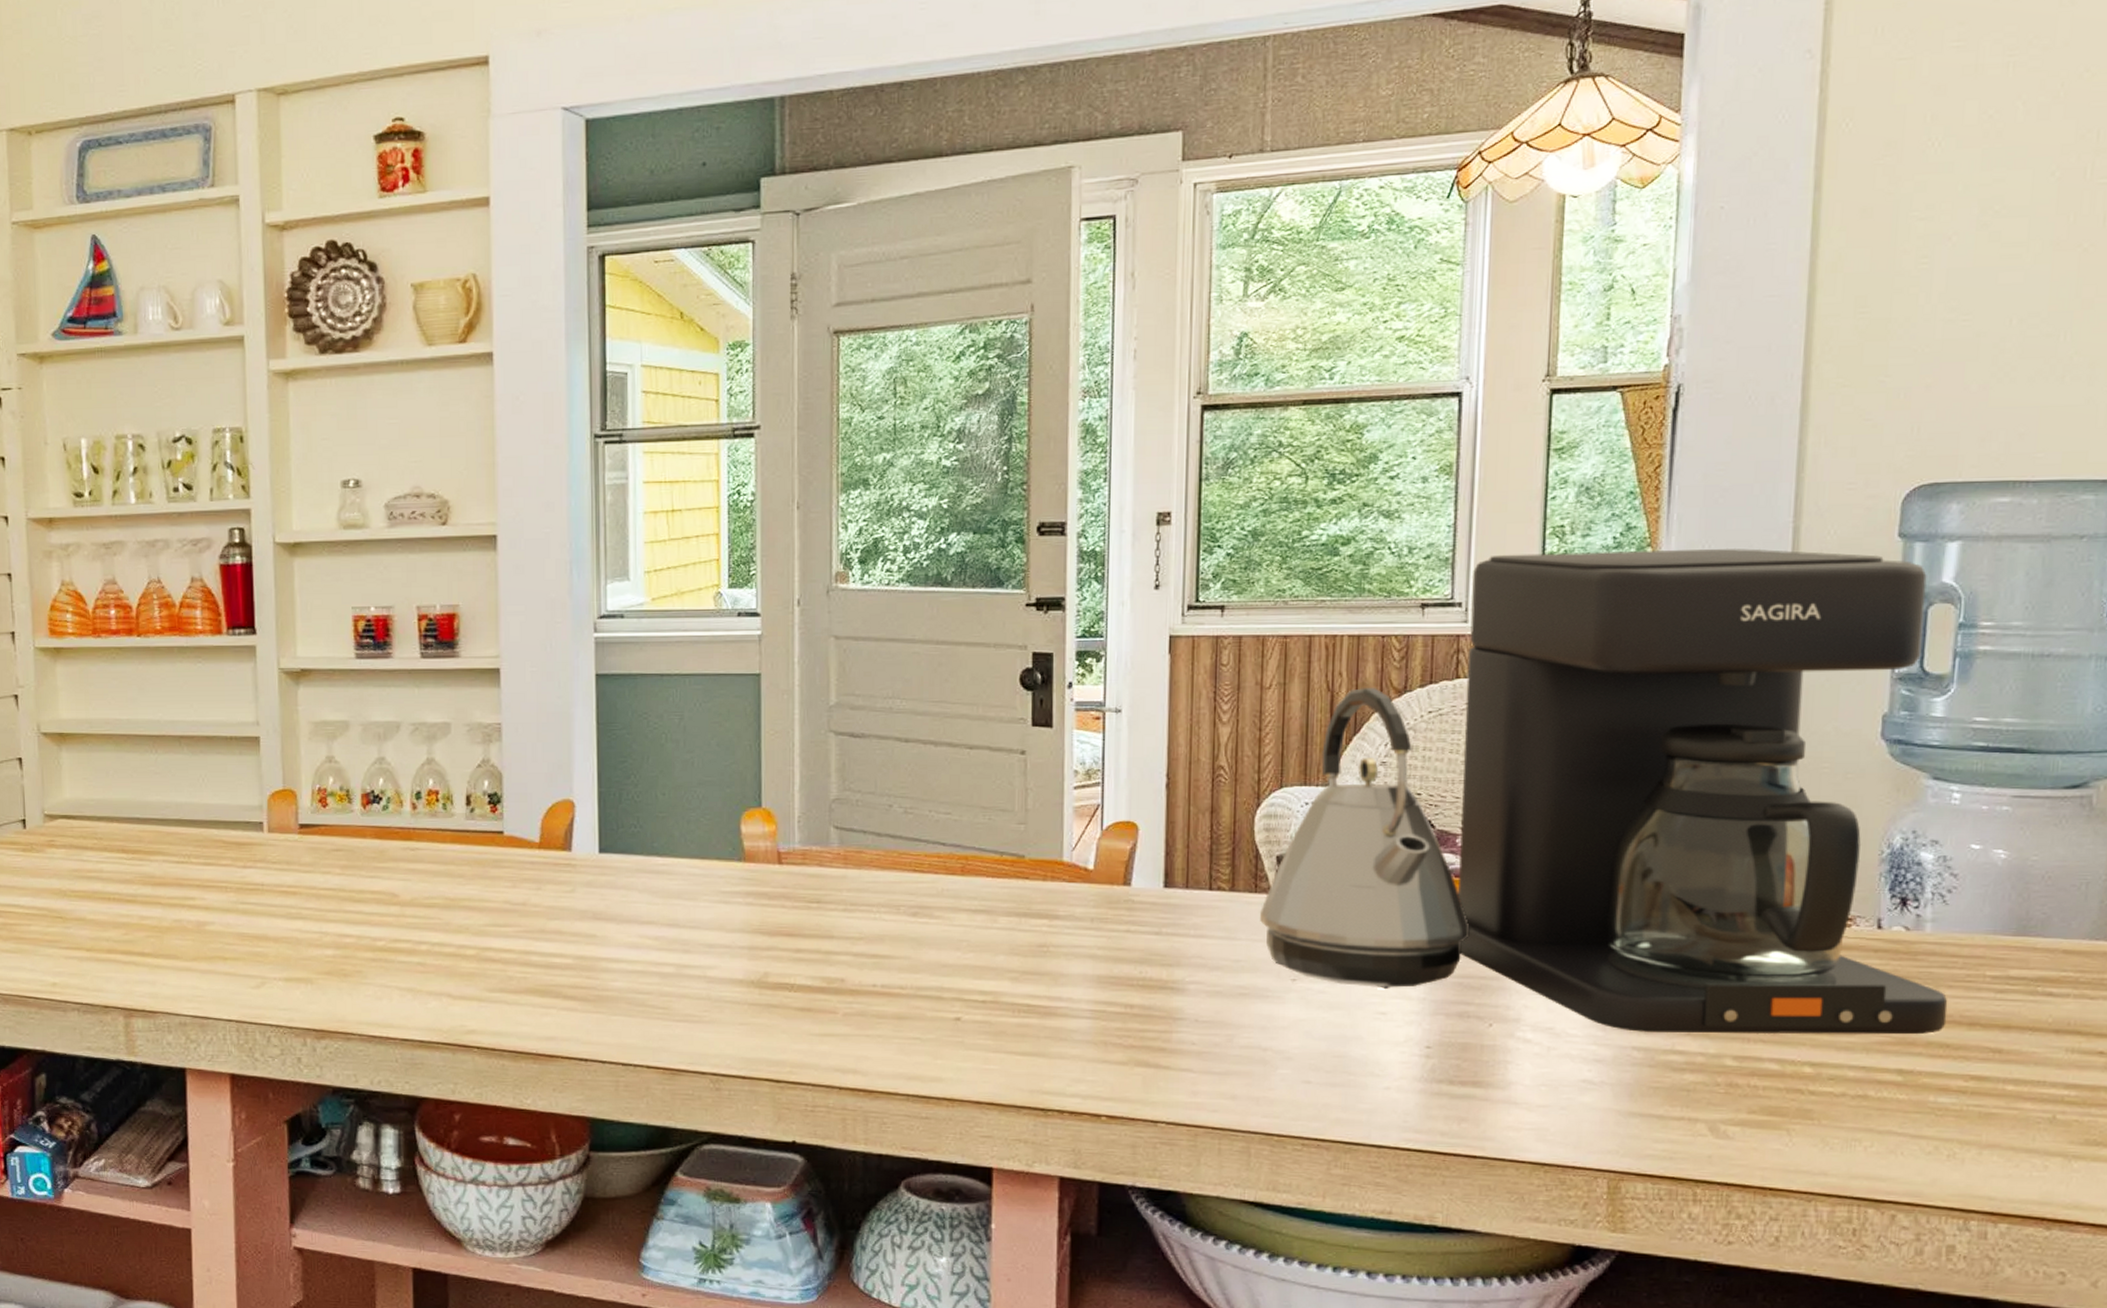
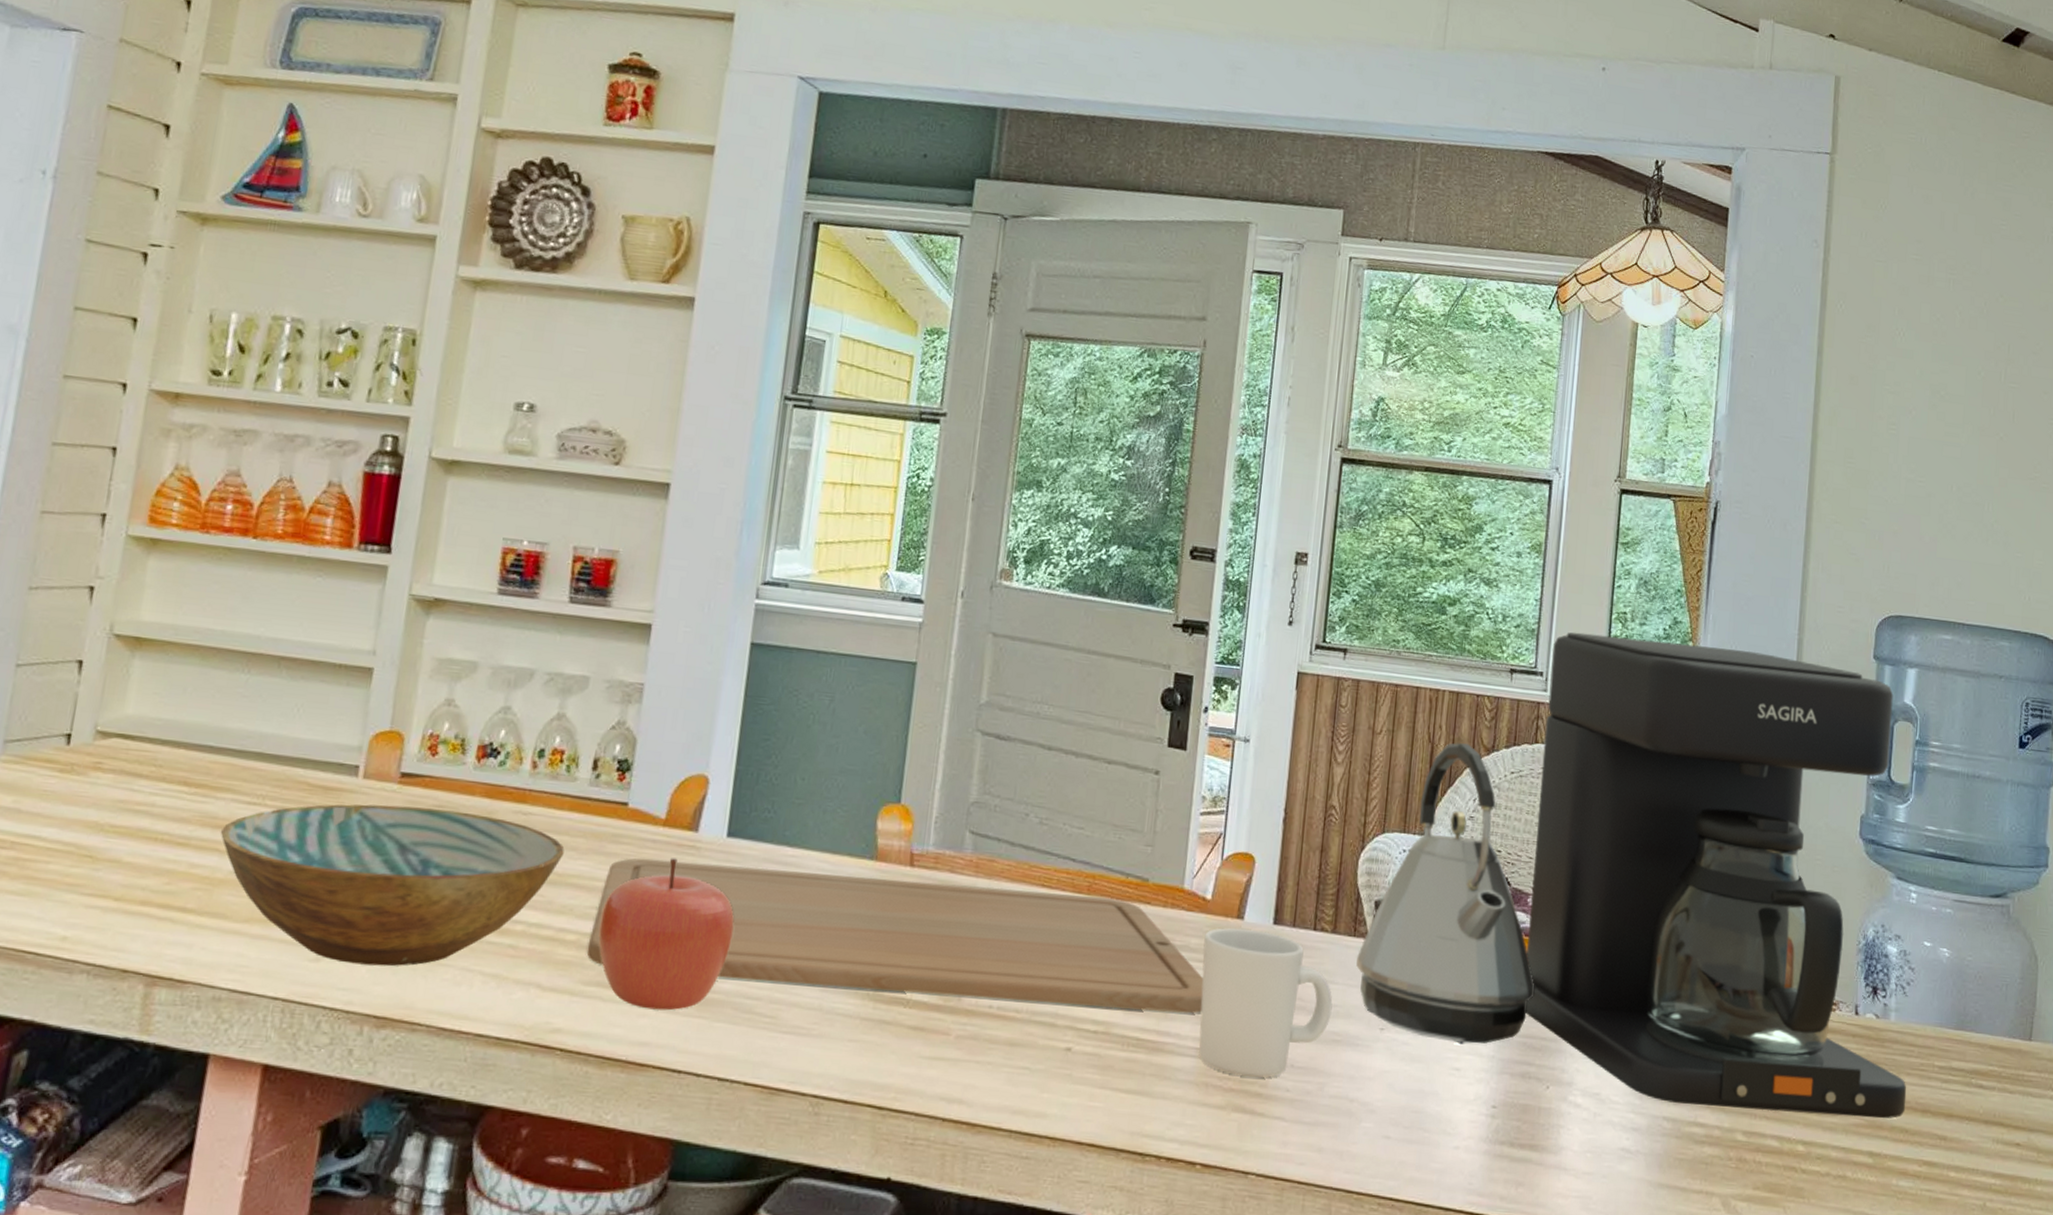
bowl: none [159,853,453,988] -> present [220,804,565,967]
chopping board: none [487,877,1094,979] -> present [587,858,1204,1014]
fruit: none [494,876,617,1009] -> present [598,858,735,1011]
mug: none [1089,894,1236,1034] -> present [1199,928,1333,1078]

